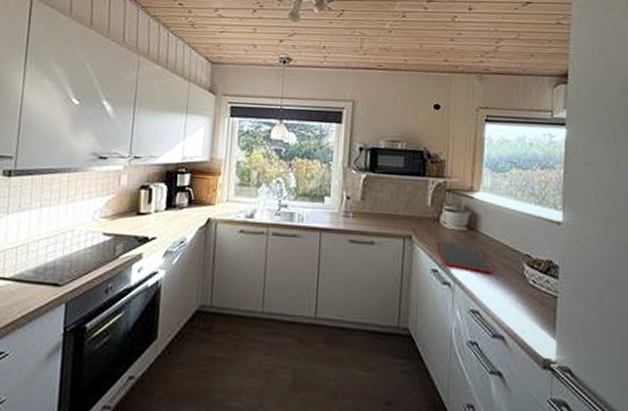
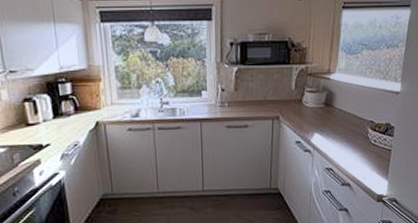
cutting board: present [438,240,493,274] -> none [301,117,344,140]

